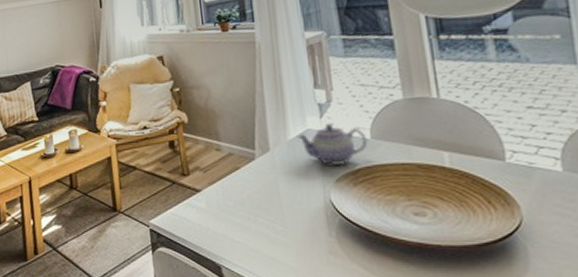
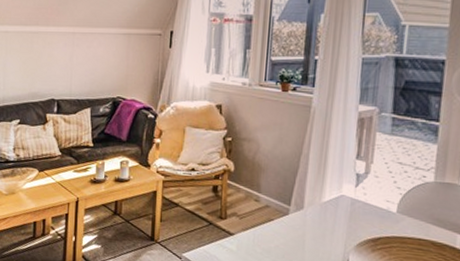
teapot: present [297,123,368,166] -> none [331,192,393,233]

